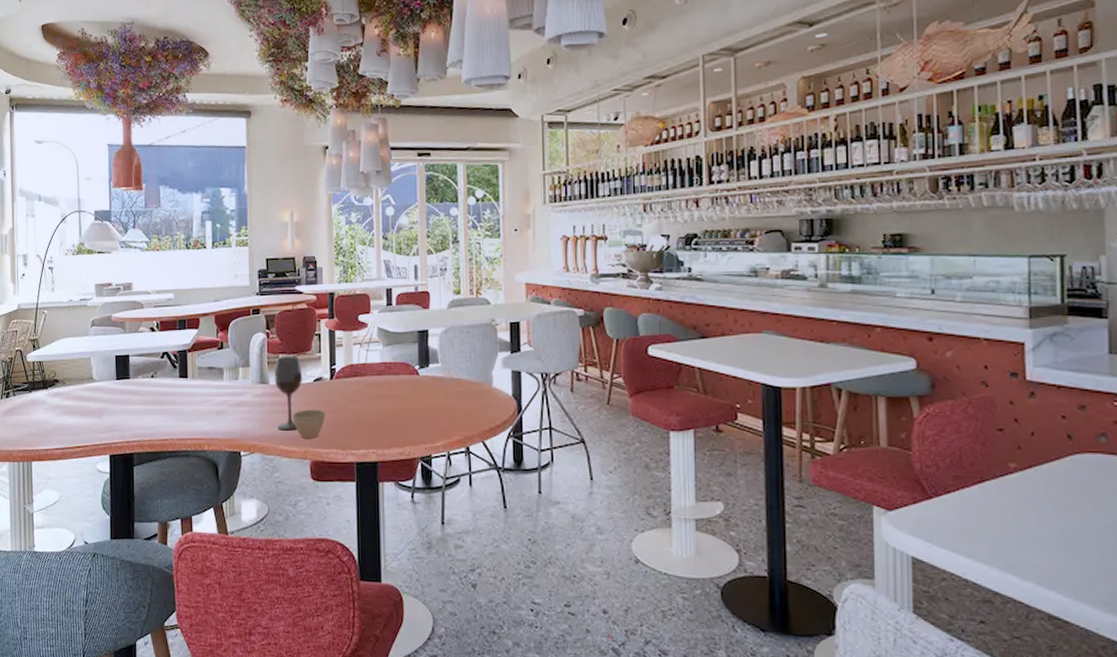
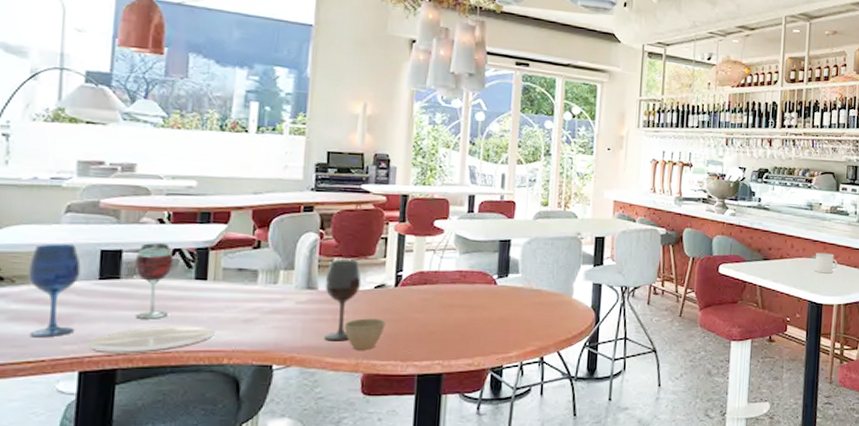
wineglass: none [73,352,104,427] -> present [28,244,81,338]
plate: none [113,417,198,441] -> present [87,325,216,354]
wineglass: none [138,348,164,412] -> present [134,243,174,319]
mug: none [766,326,797,351] -> present [814,253,838,274]

